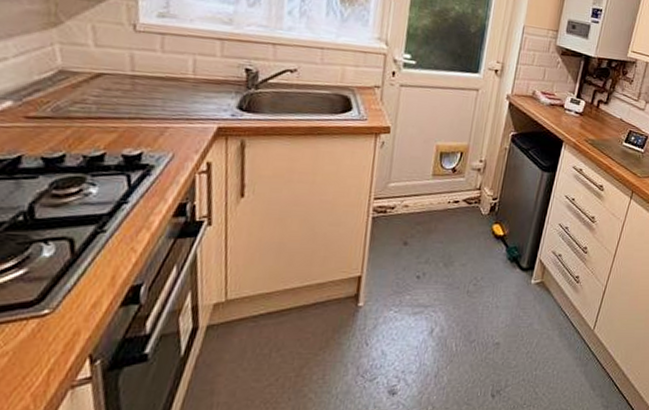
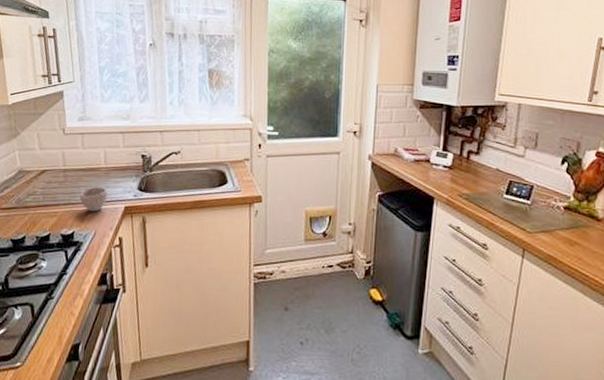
cup: none [153,100,195,131] -> present [79,186,108,212]

